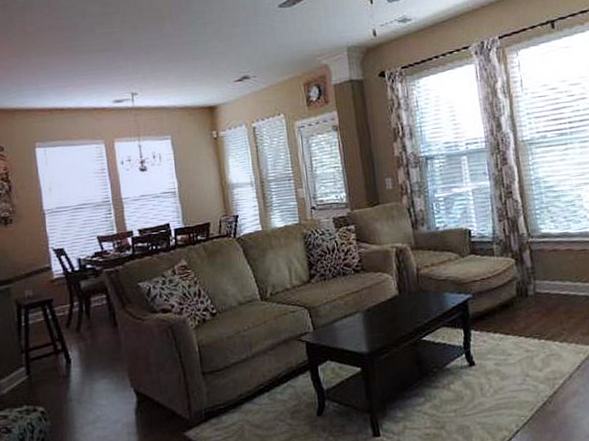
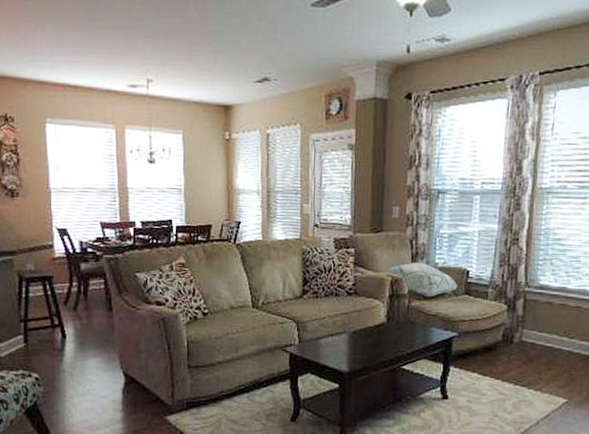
decorative pillow: none [389,229,463,263] -> present [386,262,458,298]

